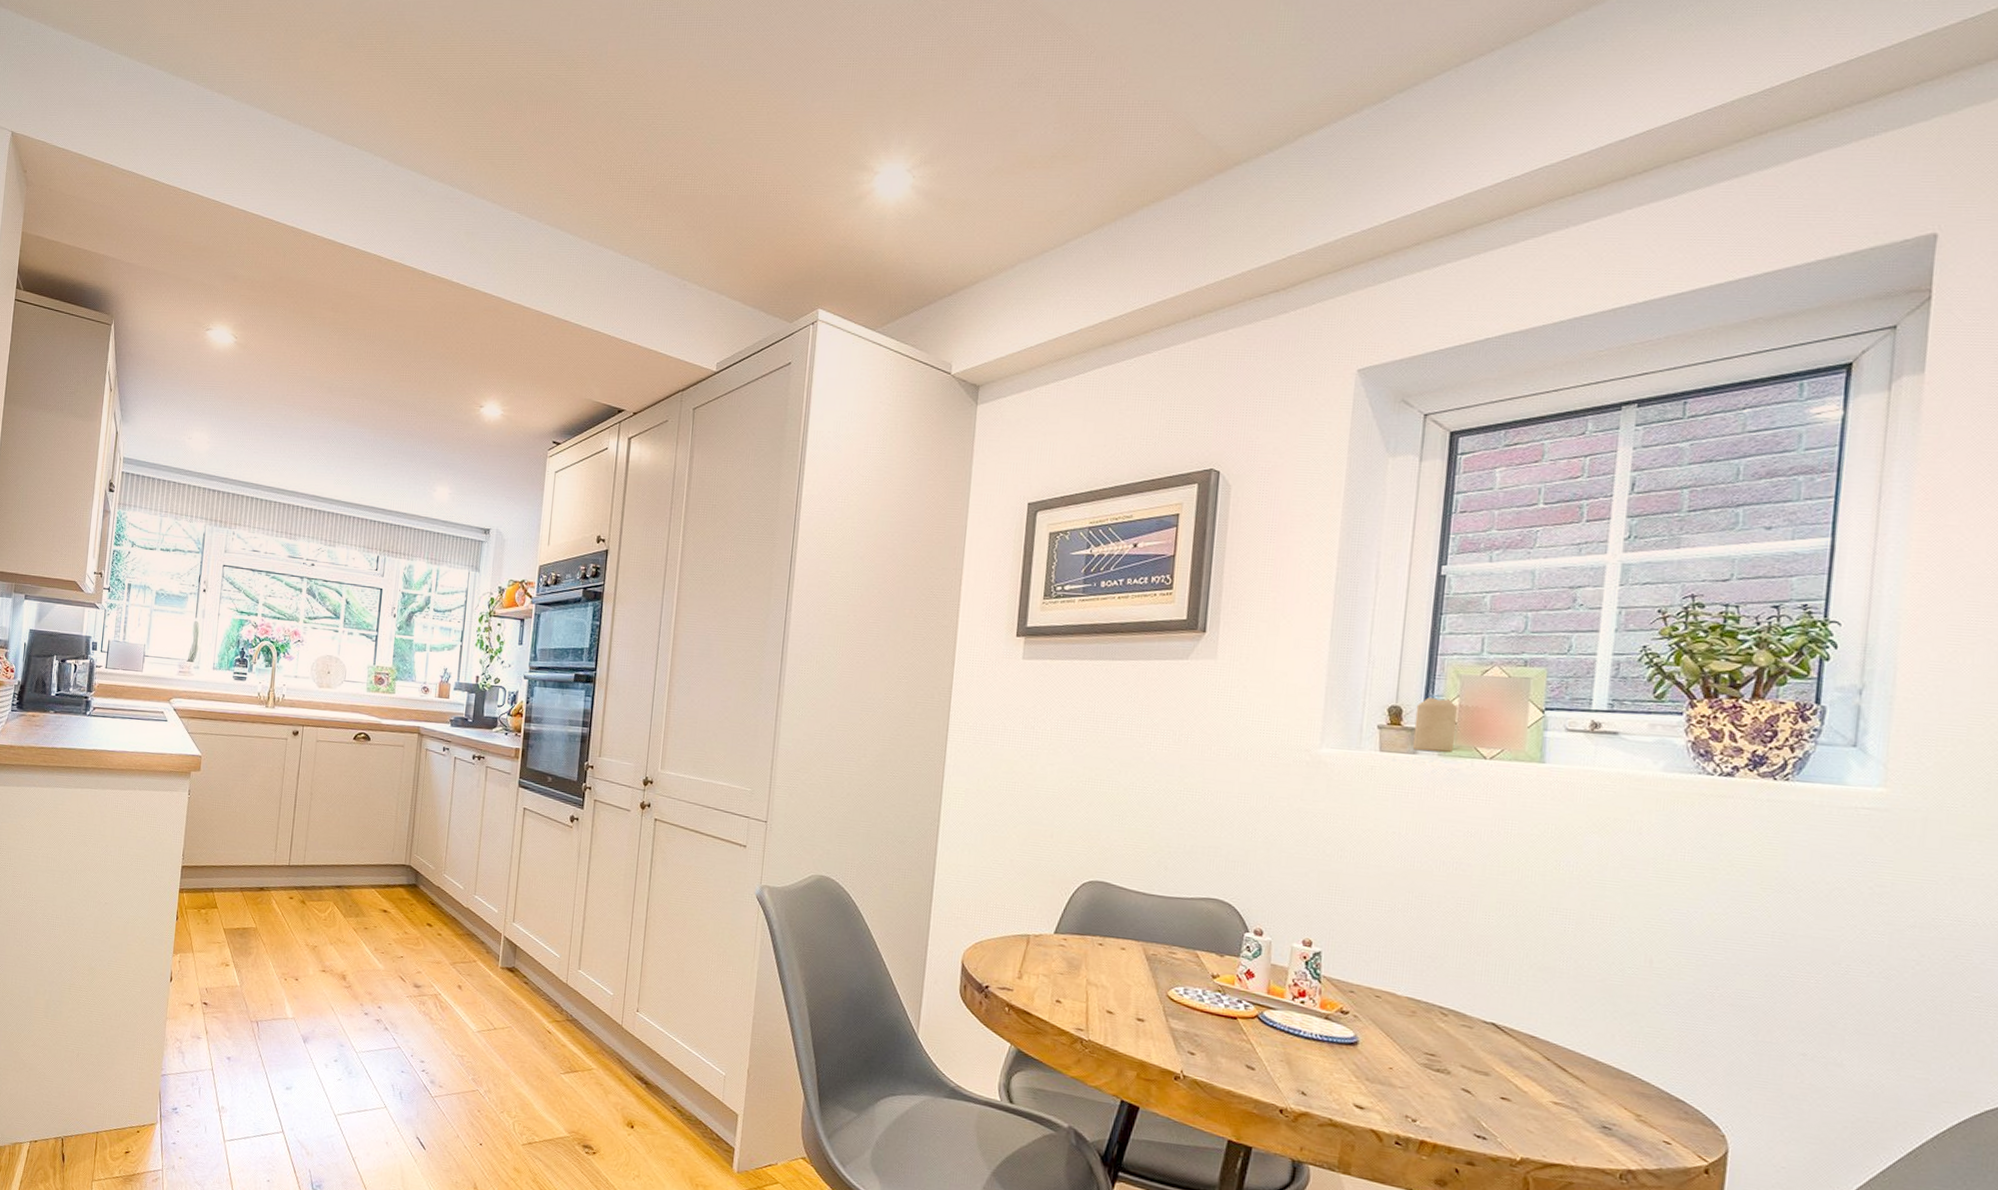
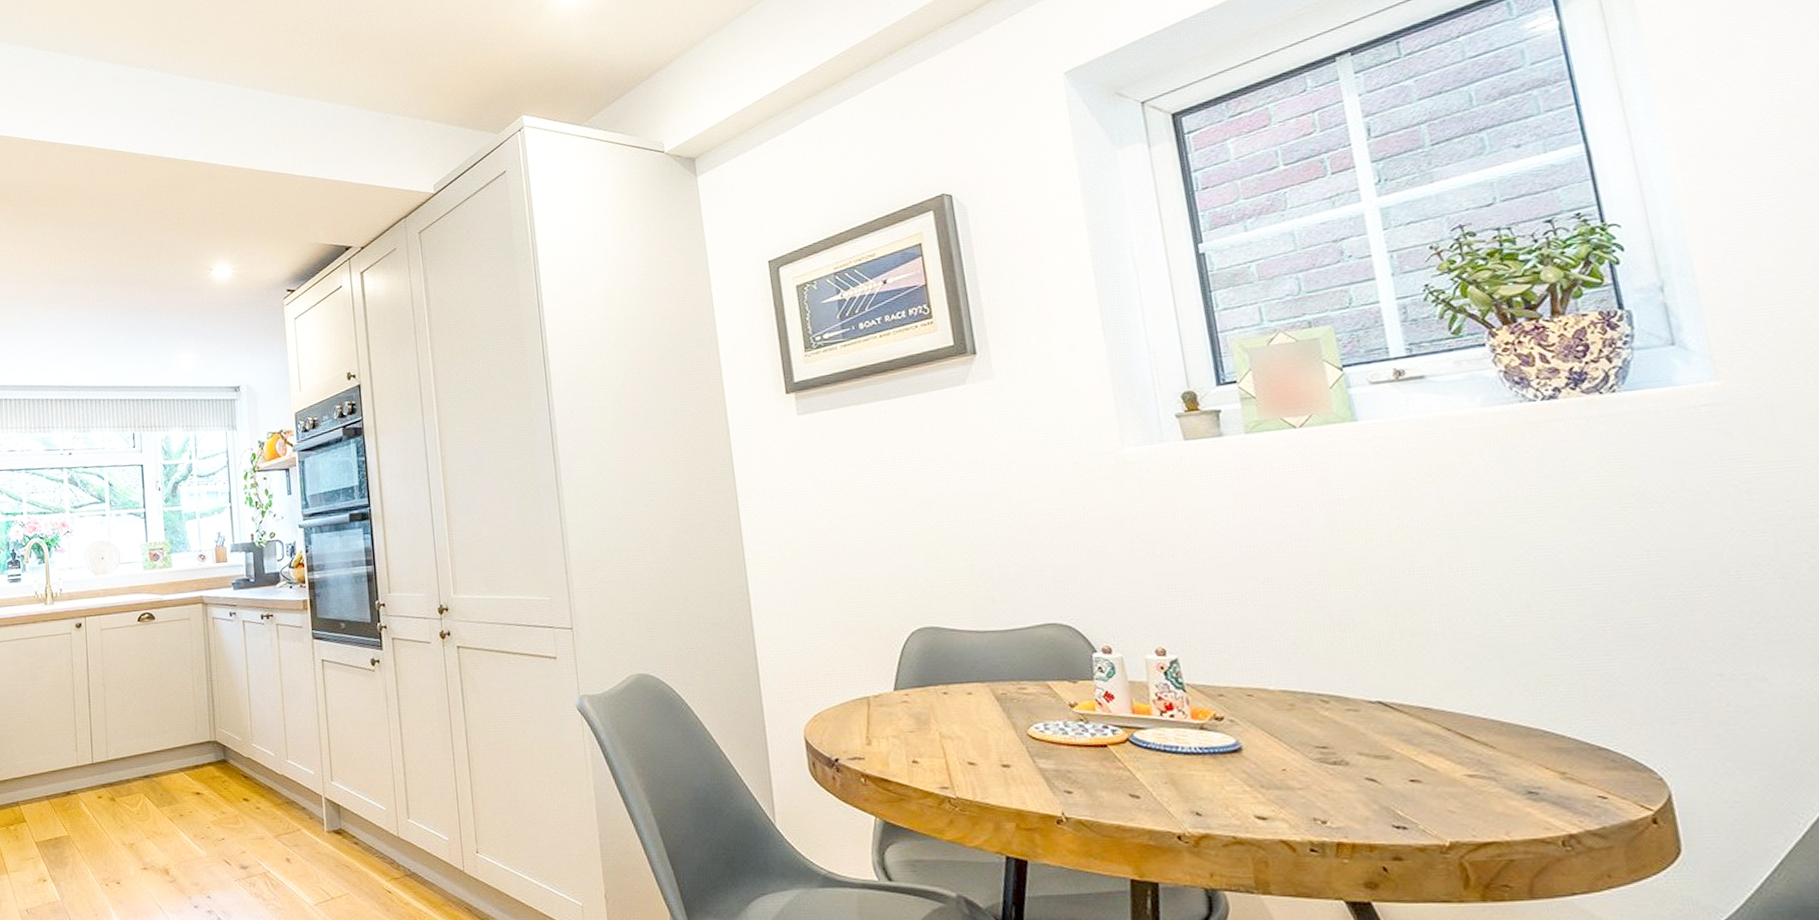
candle: present [1412,697,1457,754] -> none [1209,375,1259,433]

